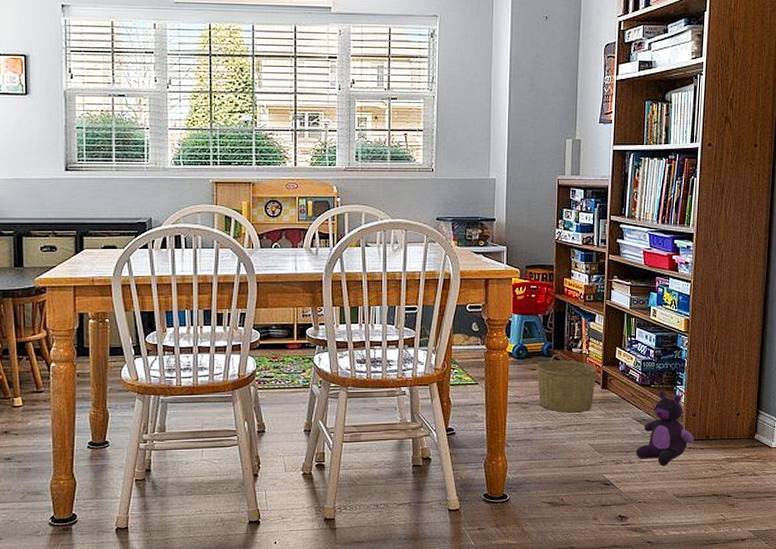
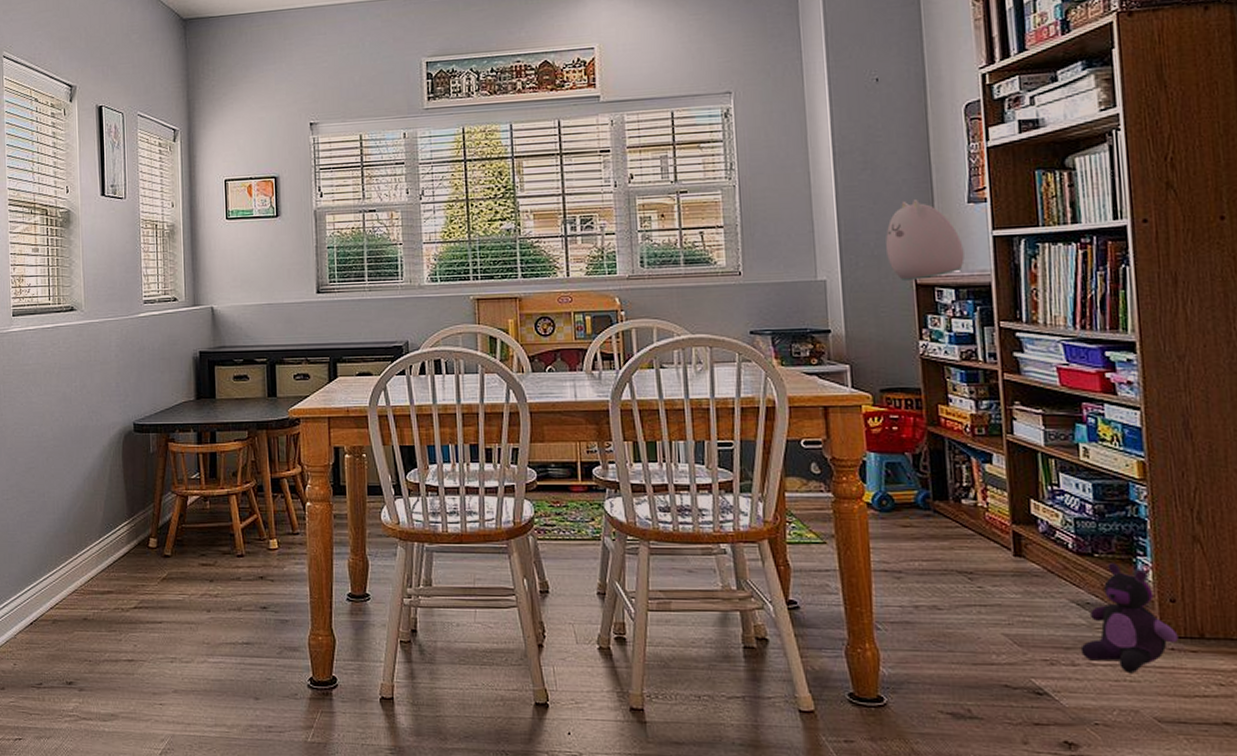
basket: present [536,353,598,413] -> none [909,505,1005,588]
plush toy: none [540,117,593,183] -> present [886,198,965,282]

